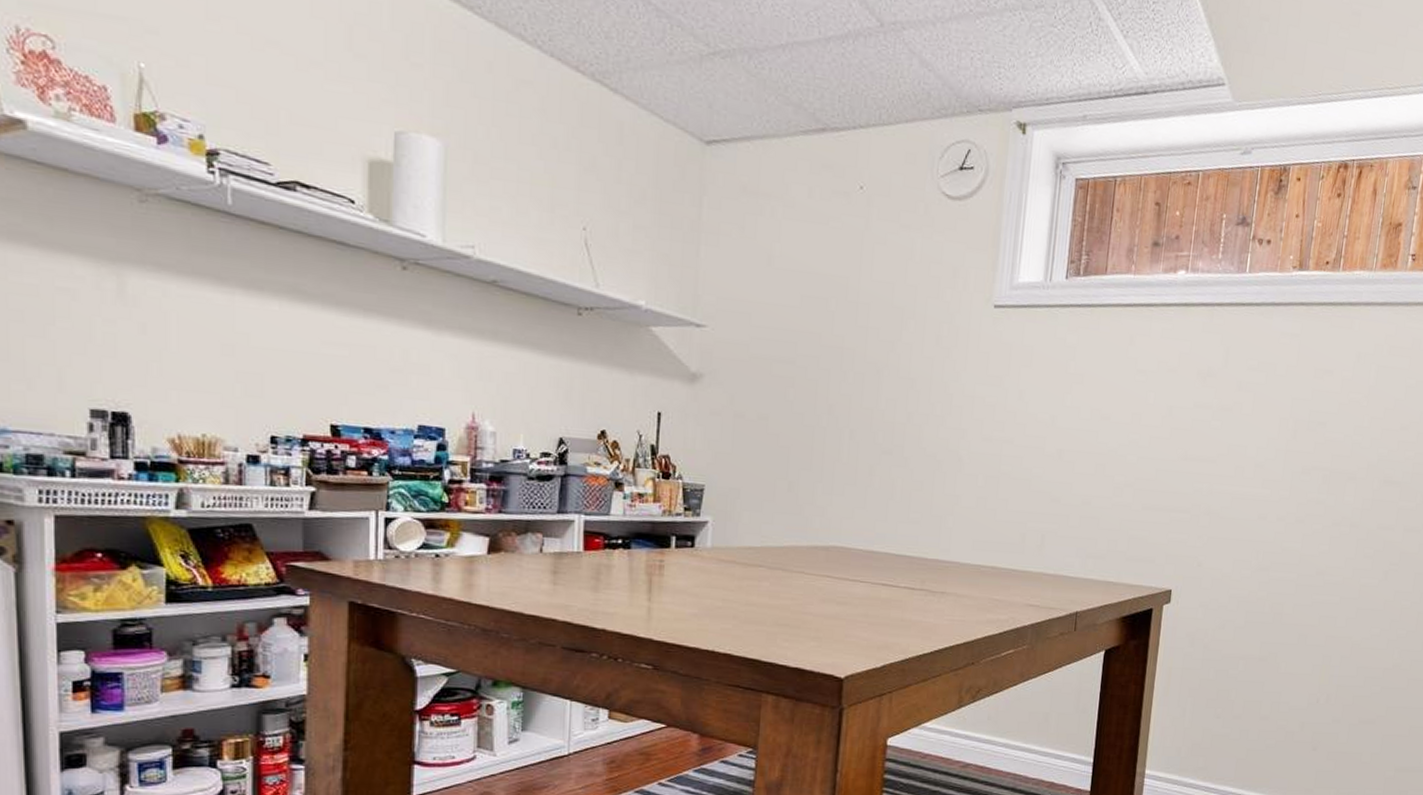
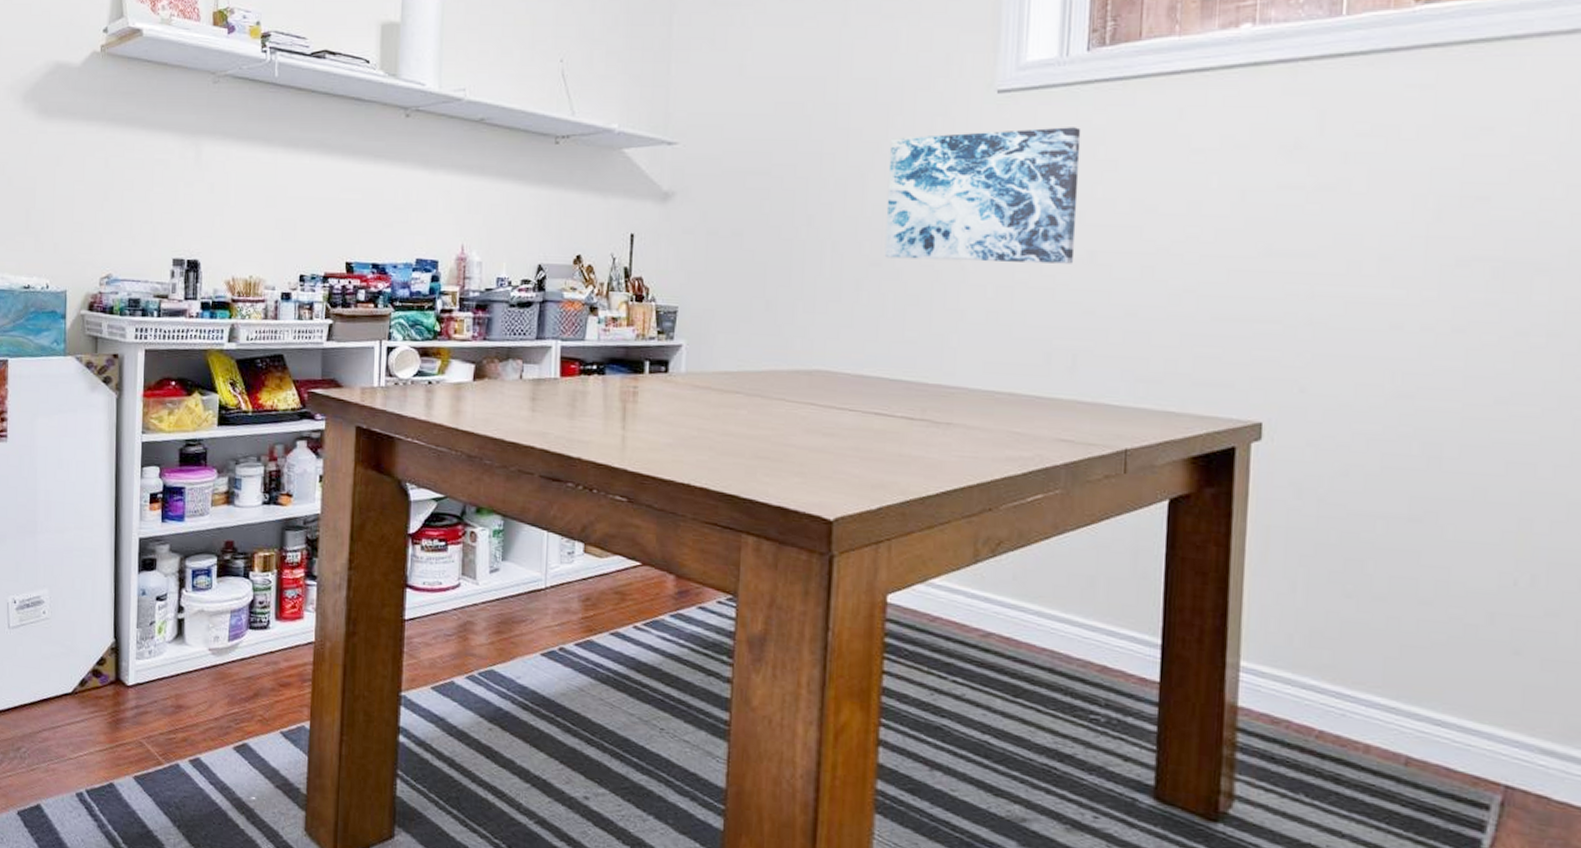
wall art: none [895,339,1058,460] -> present [884,127,1081,264]

